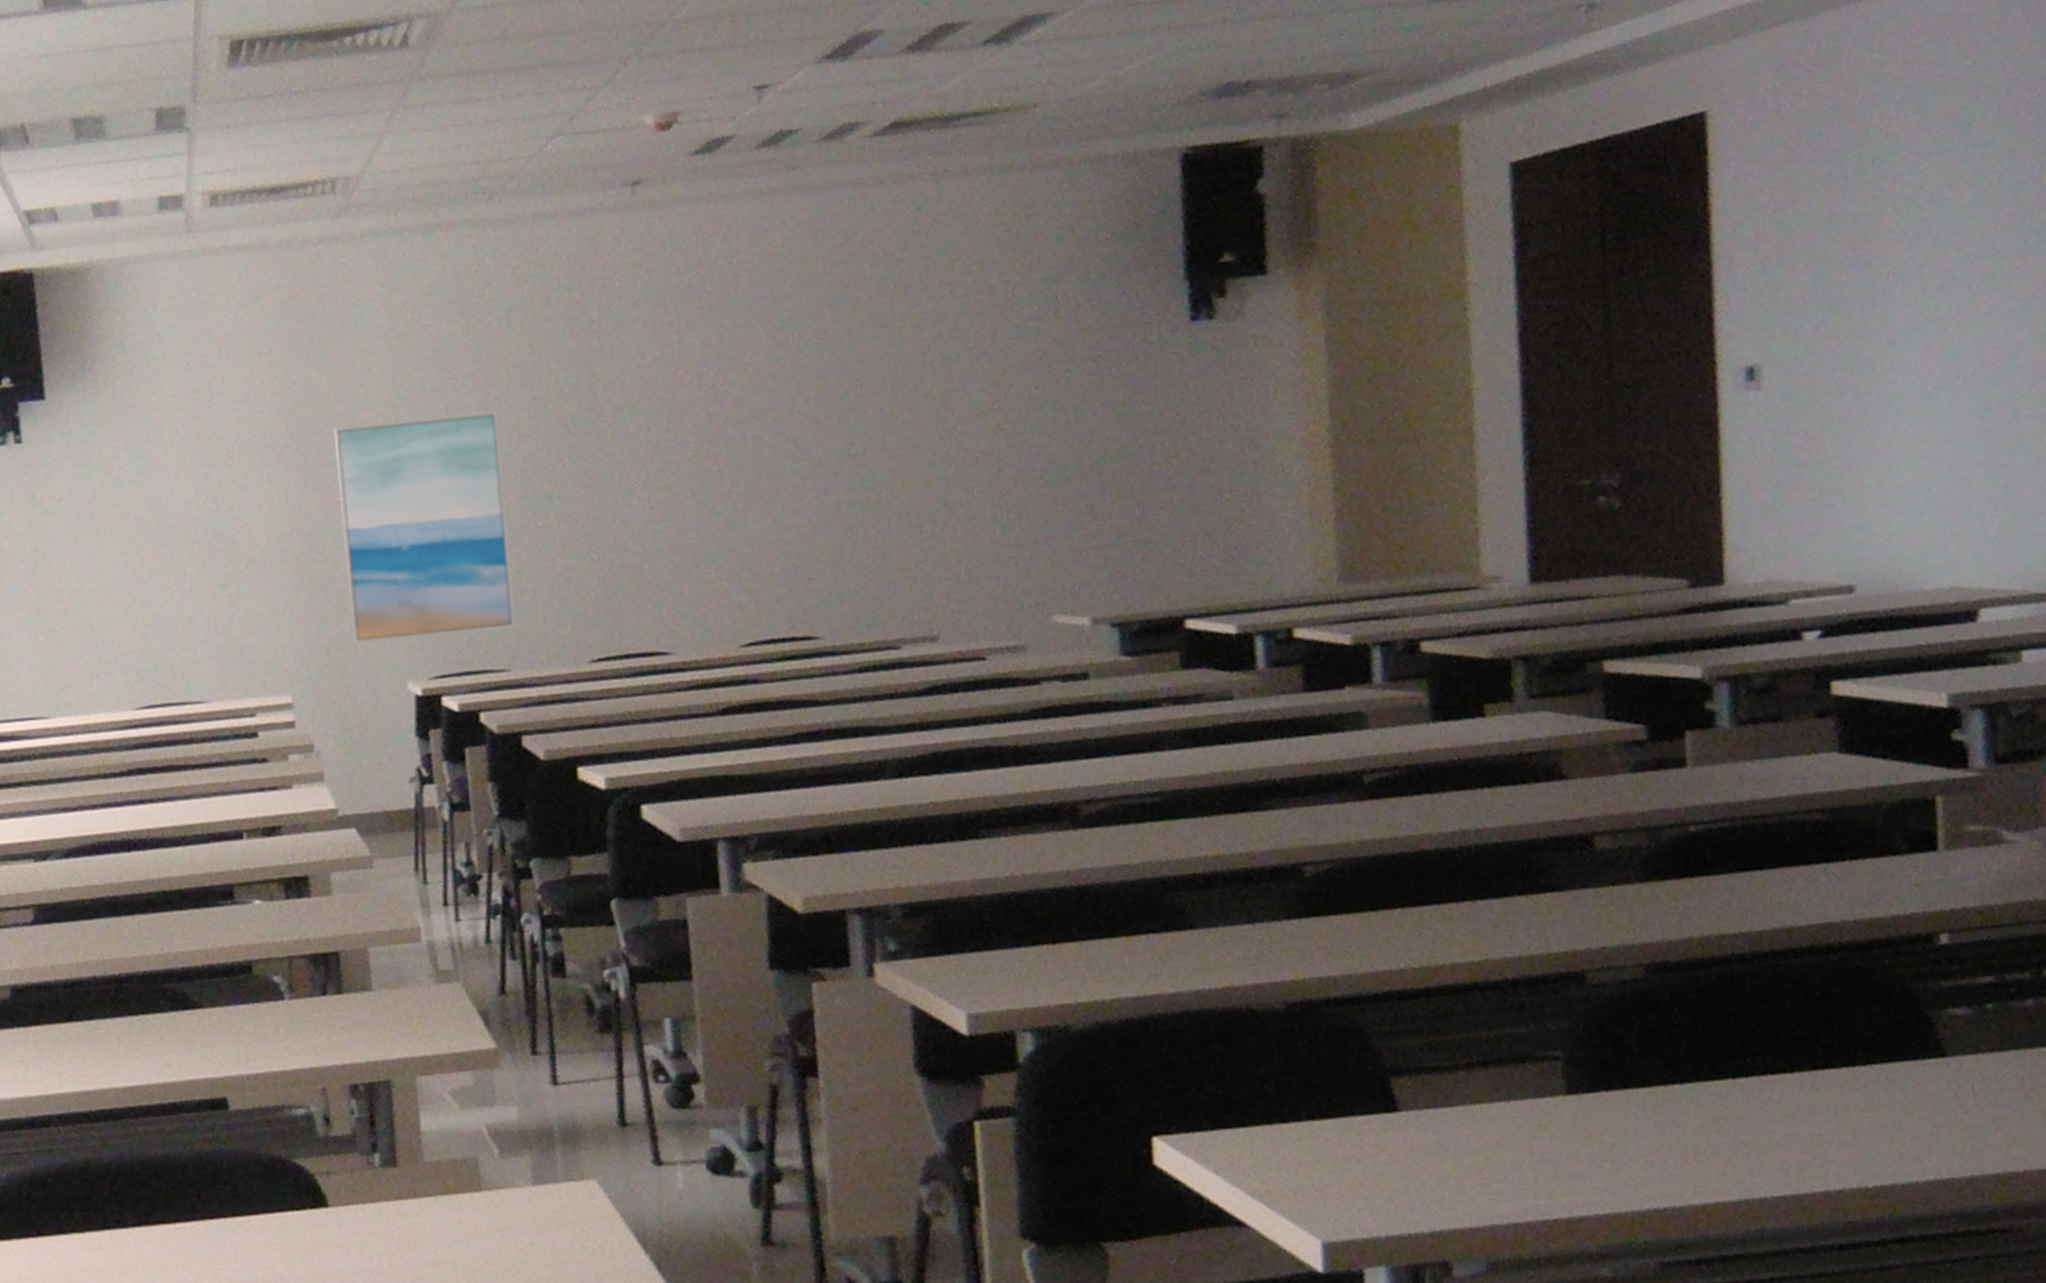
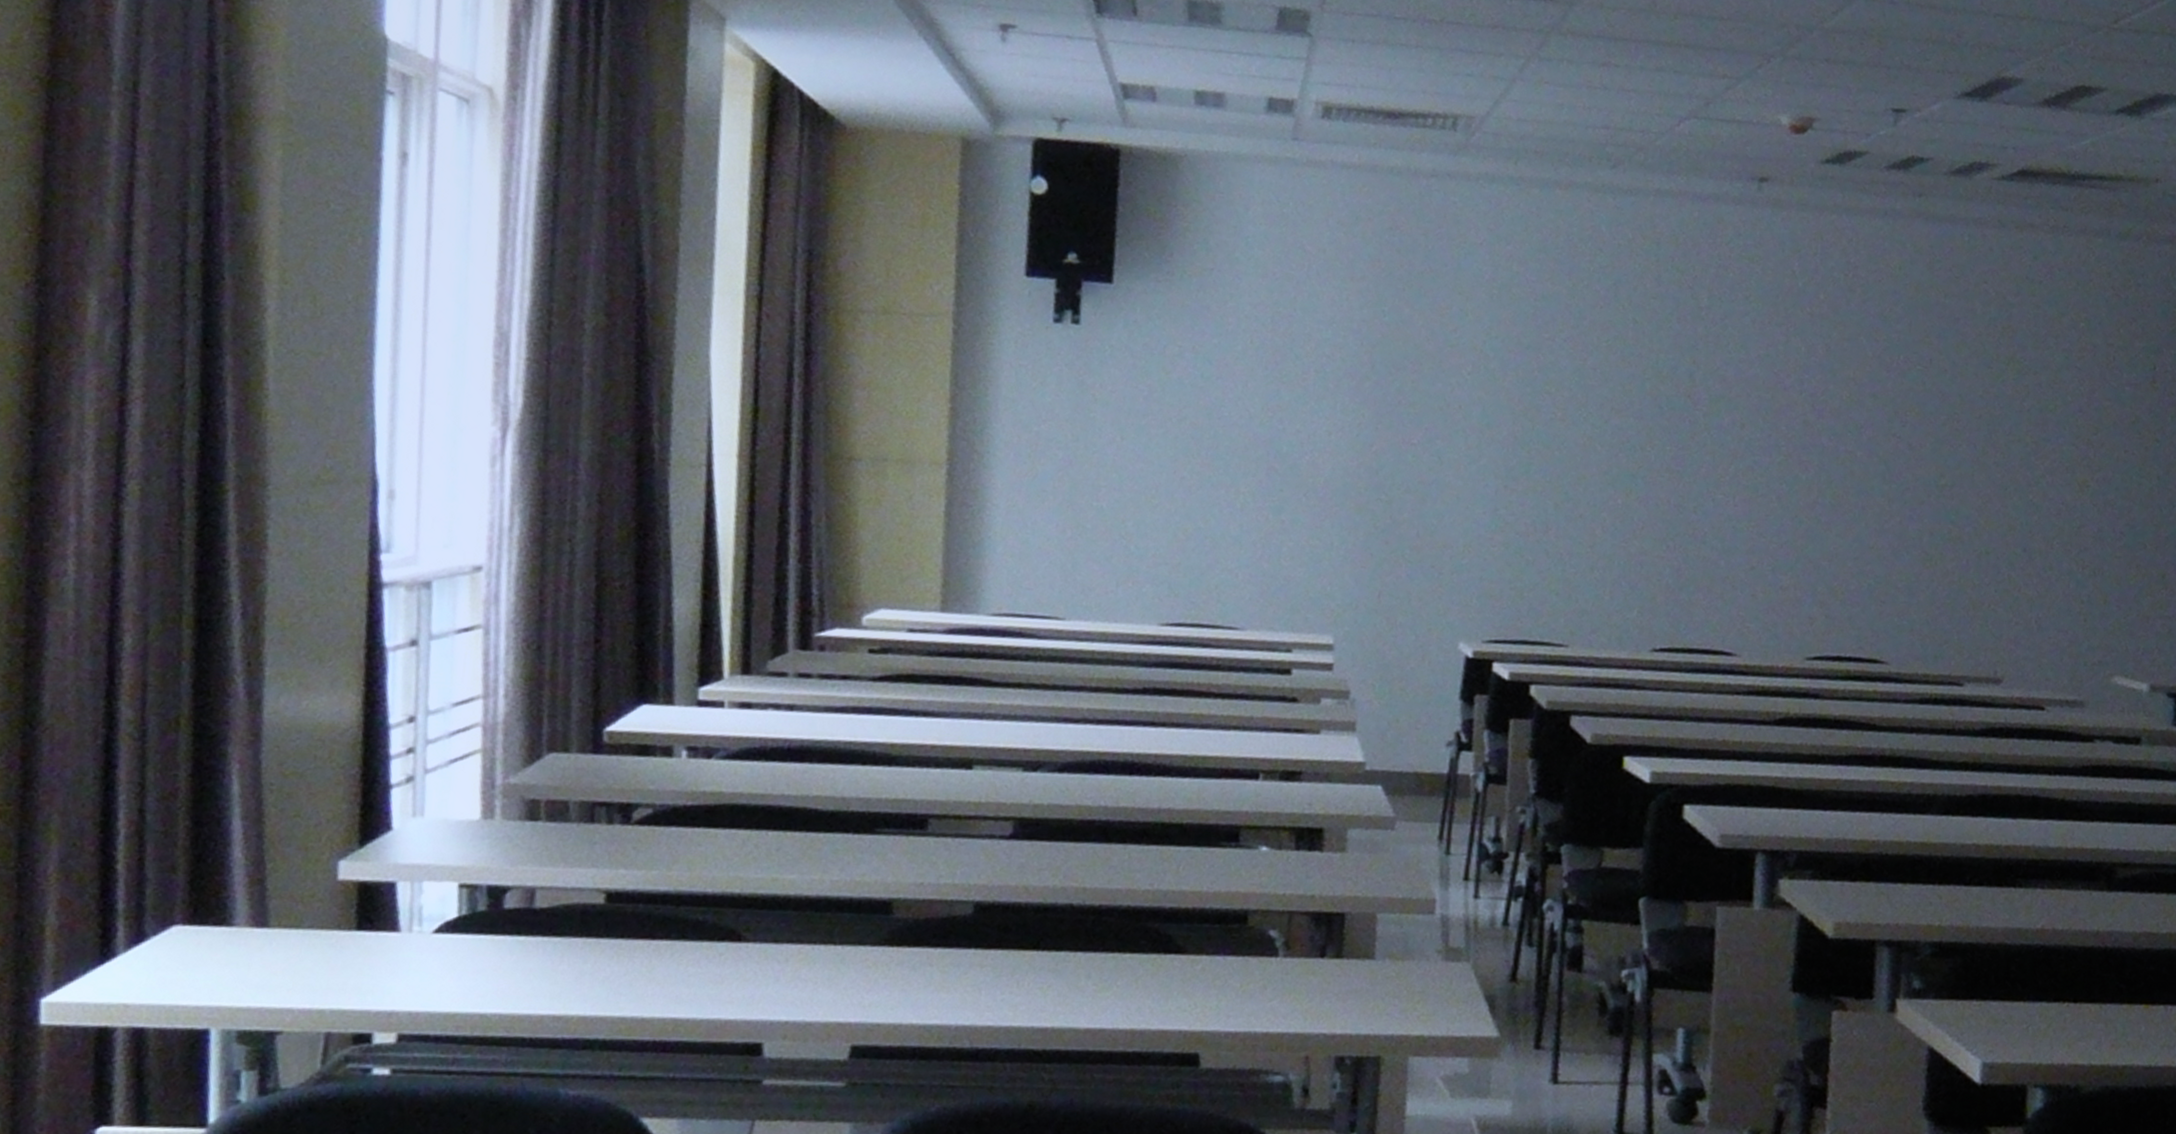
wall art: present [333,410,516,645] -> none [1407,366,1593,604]

